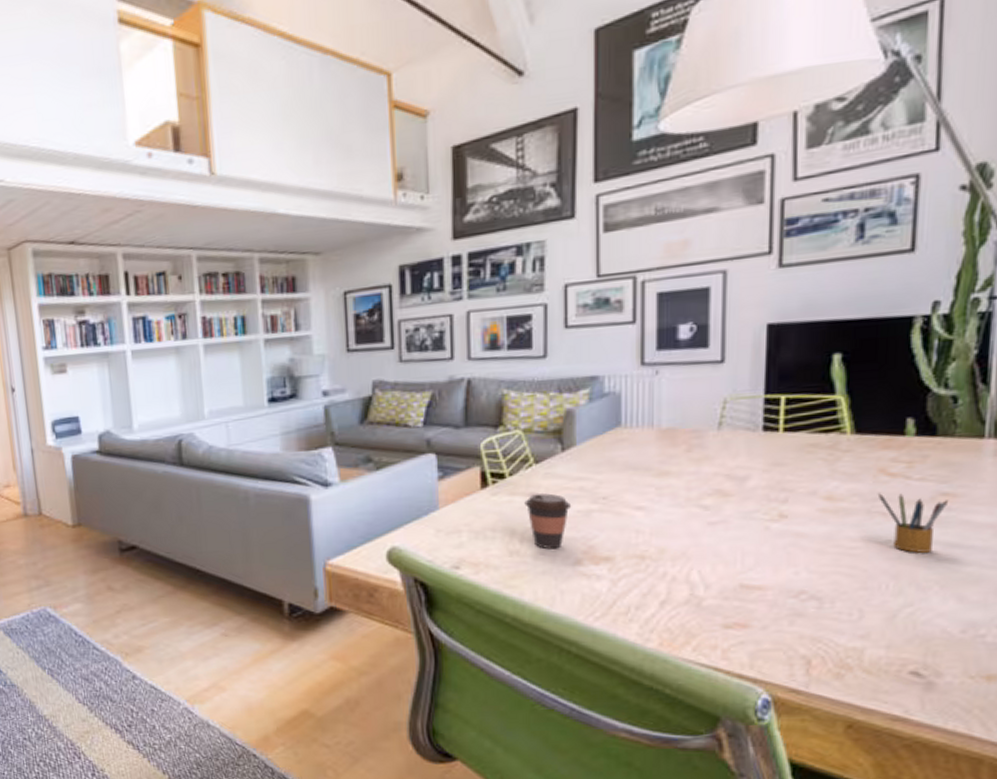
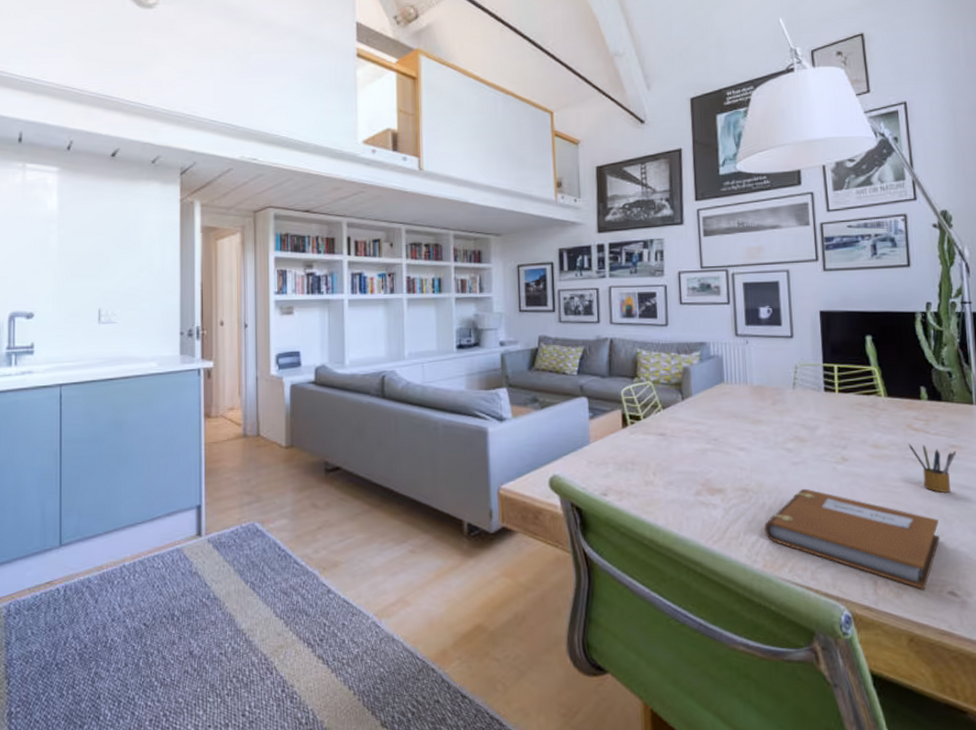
coffee cup: present [524,493,572,550] -> none [656,434,692,481]
notebook: none [663,553,908,670] -> present [764,488,940,590]

